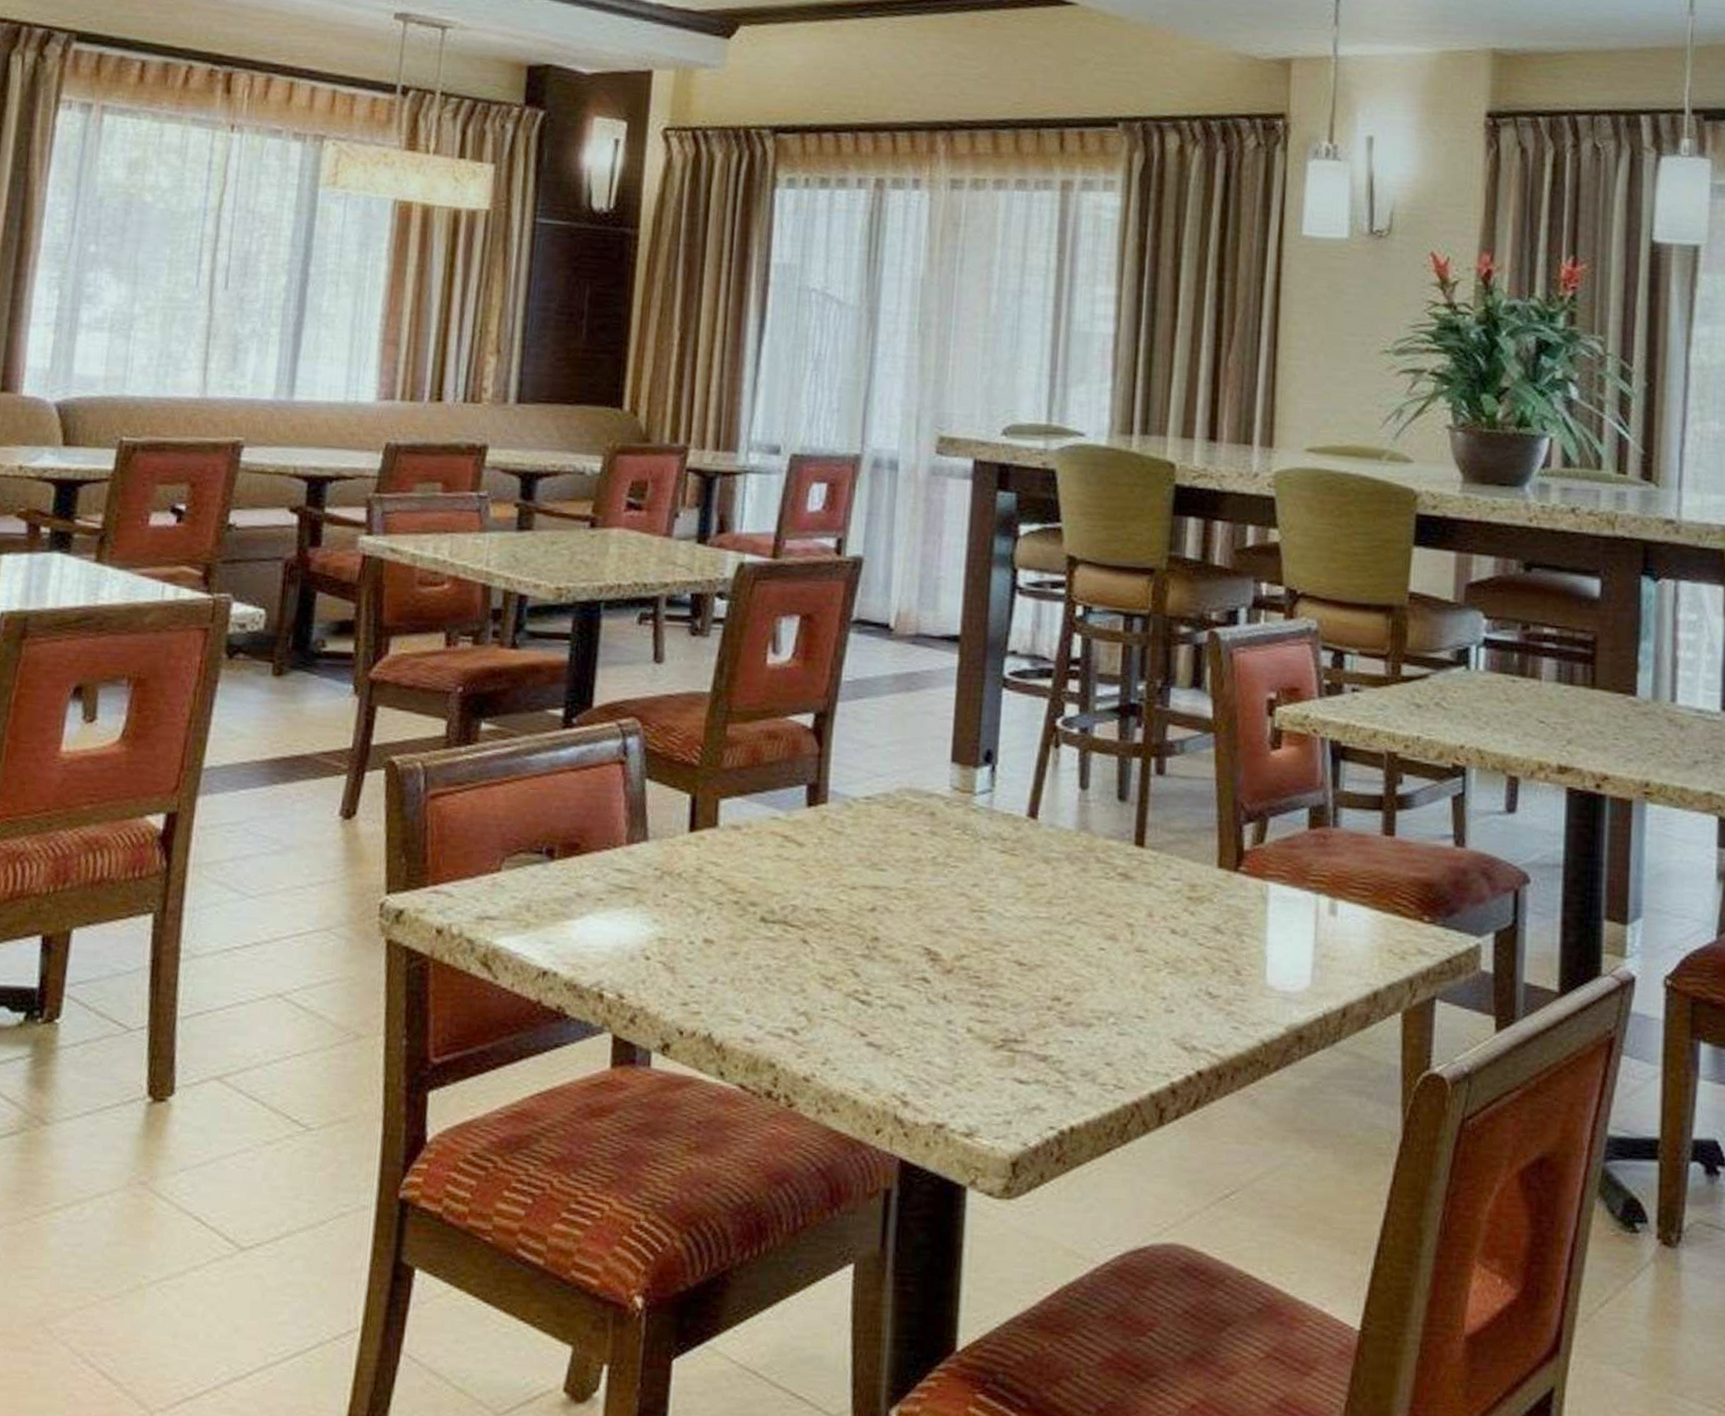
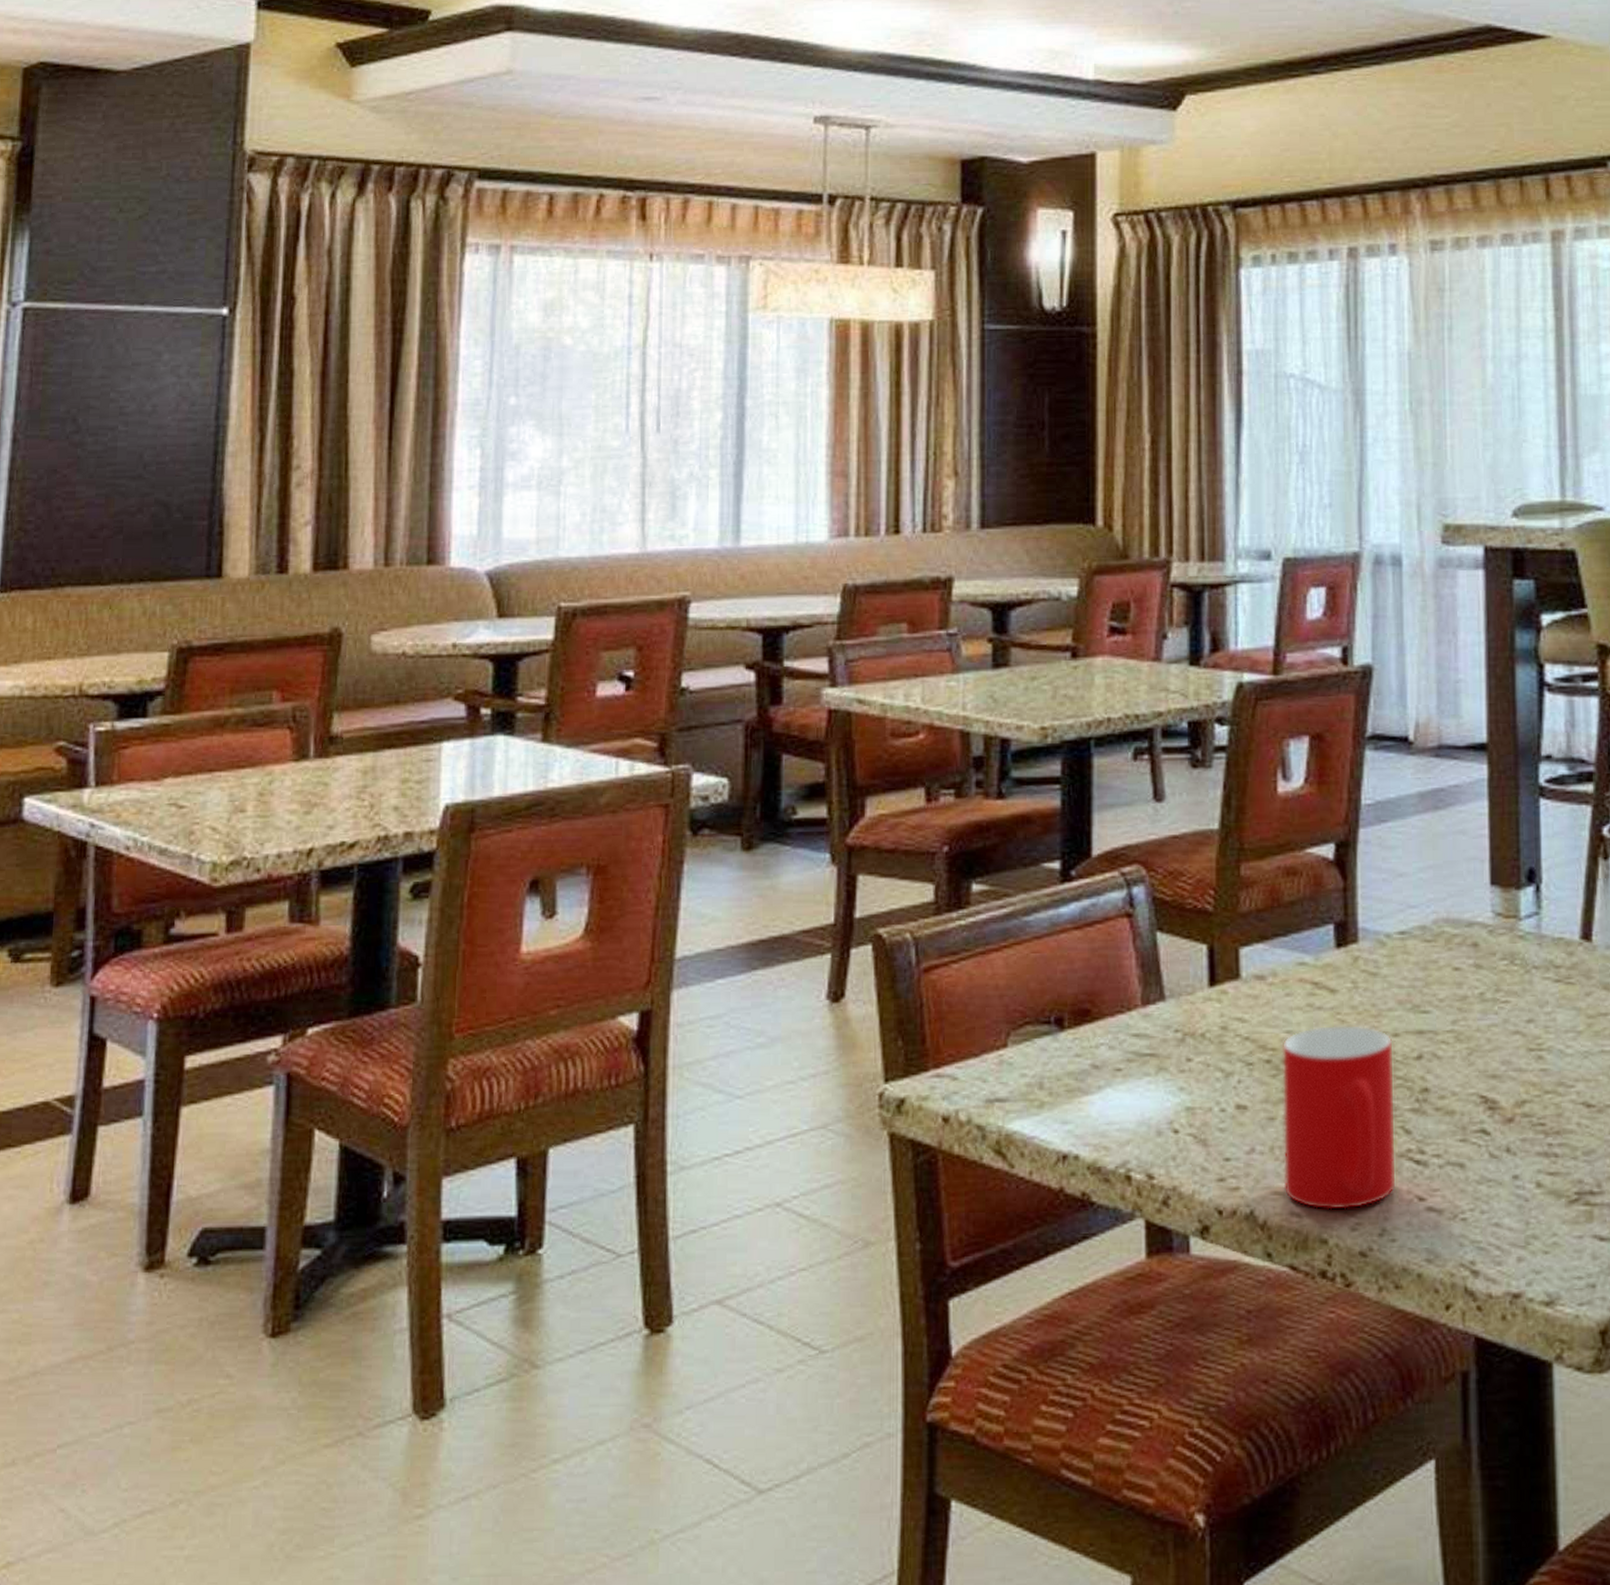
cup: none [740,874,851,1039] -> present [1281,1024,1396,1210]

